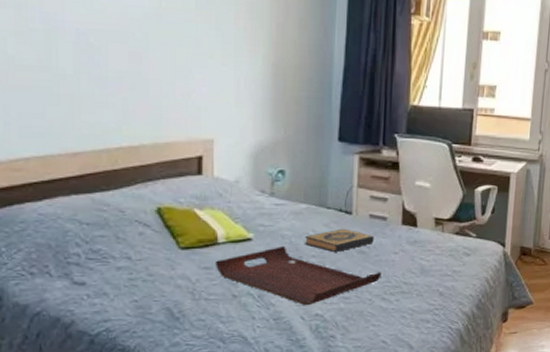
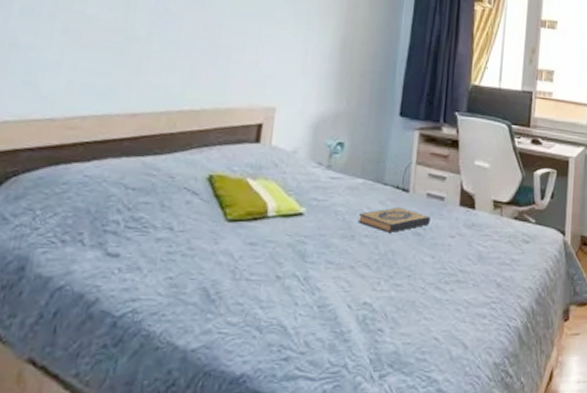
serving tray: present [216,245,382,306] -> none [262,222,437,293]

